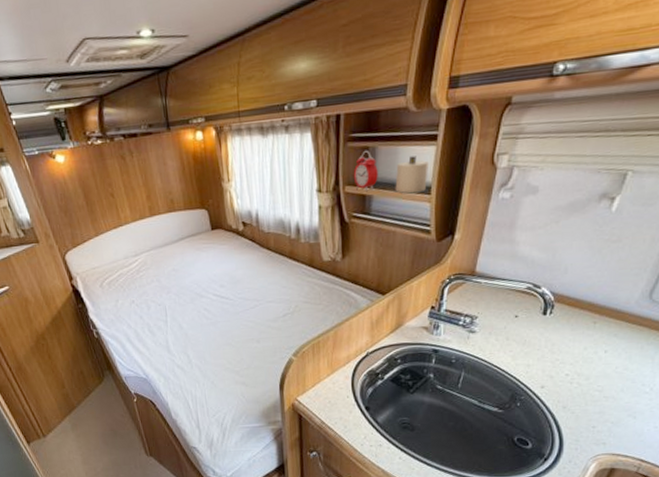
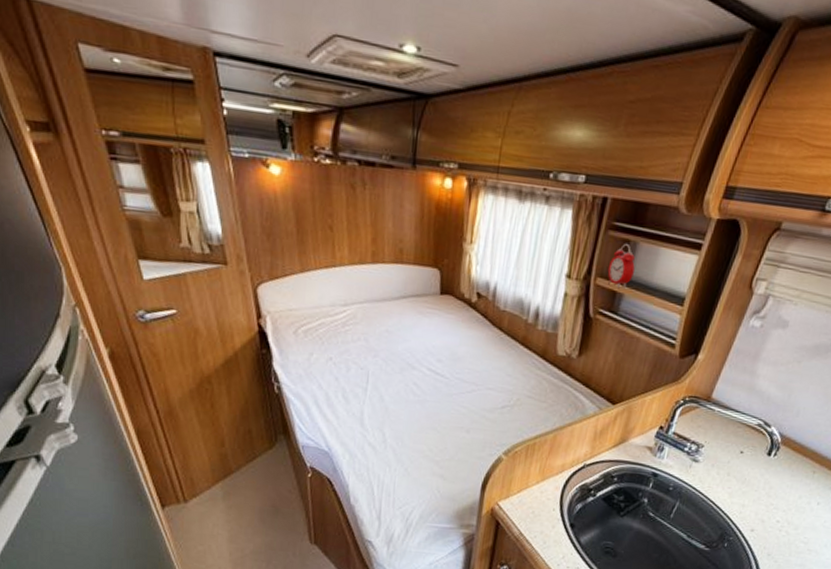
candle: present [395,156,429,194] -> none [648,261,689,302]

